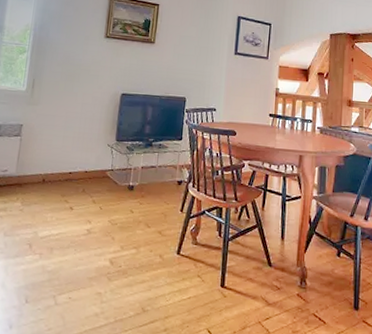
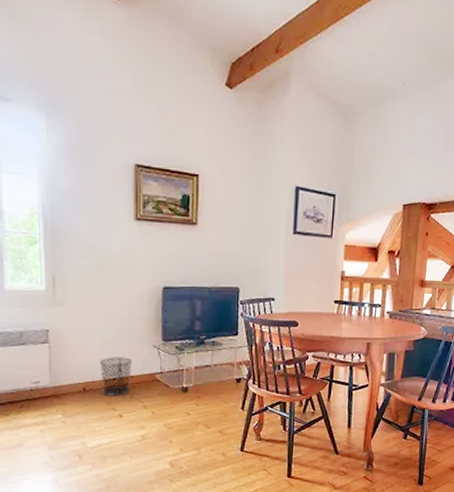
waste bin: none [58,152,89,190] -> present [100,357,133,397]

